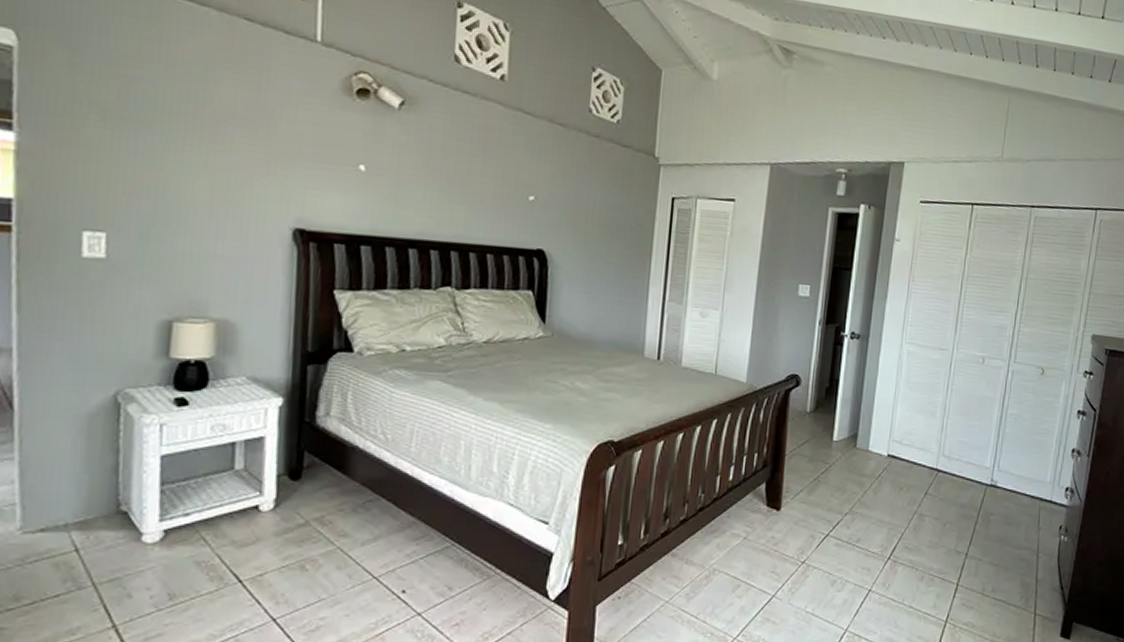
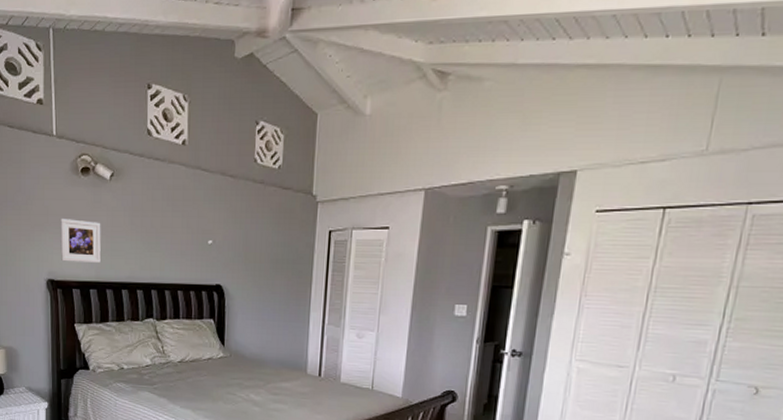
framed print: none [317,150,383,212] -> present [60,219,101,263]

